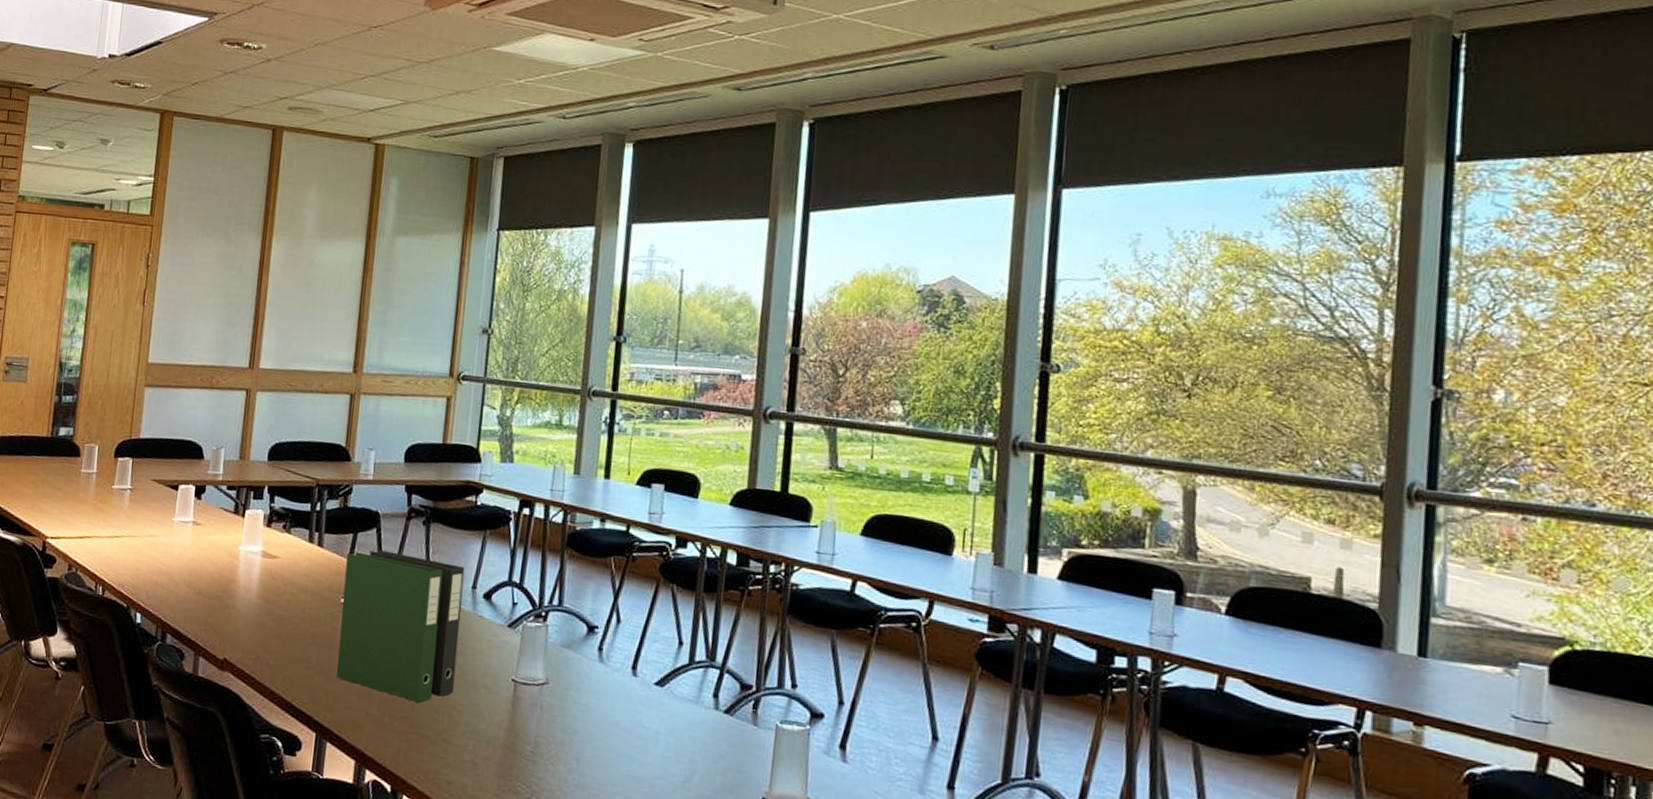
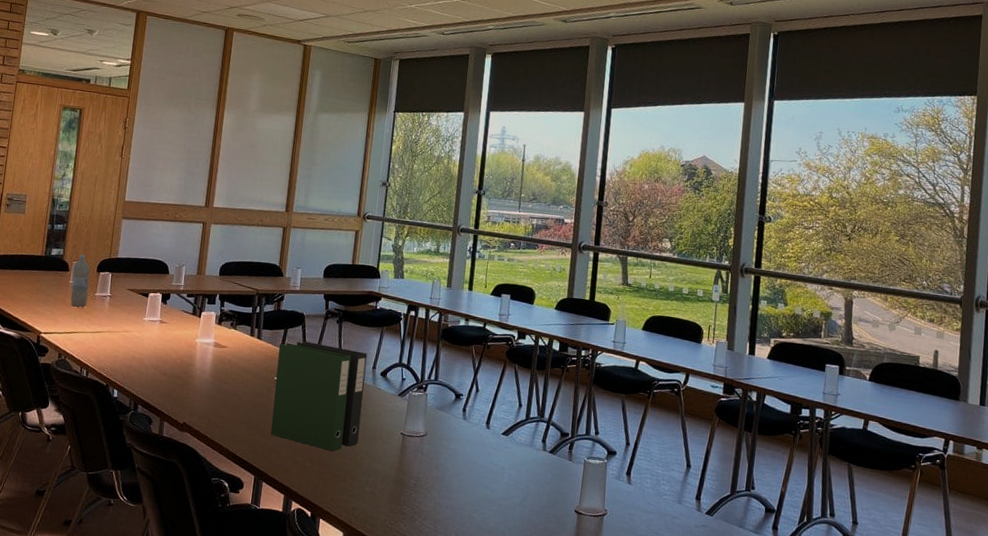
water bottle: none [82,434,106,505] -> present [70,254,90,308]

